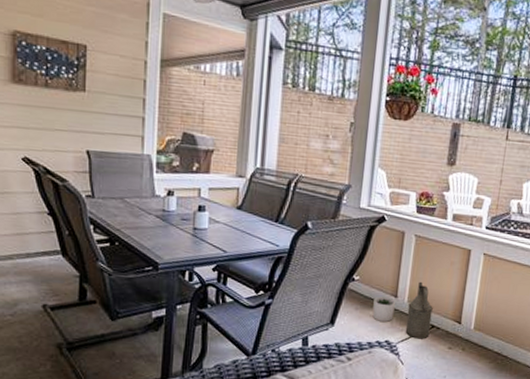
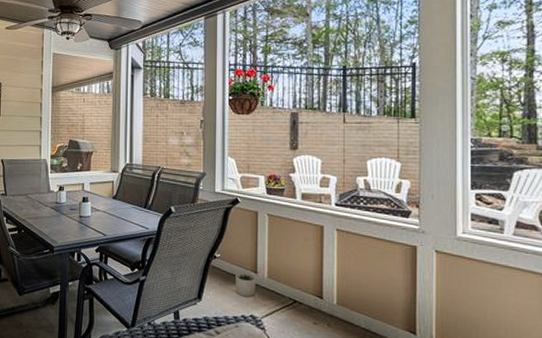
watering can: present [405,281,433,339] -> none [268,257,293,314]

